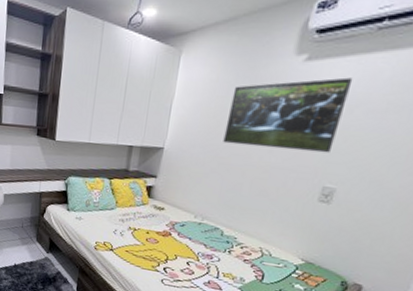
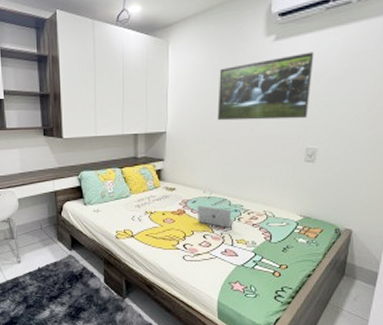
laptop: none [183,229,223,259] -> present [197,204,233,228]

